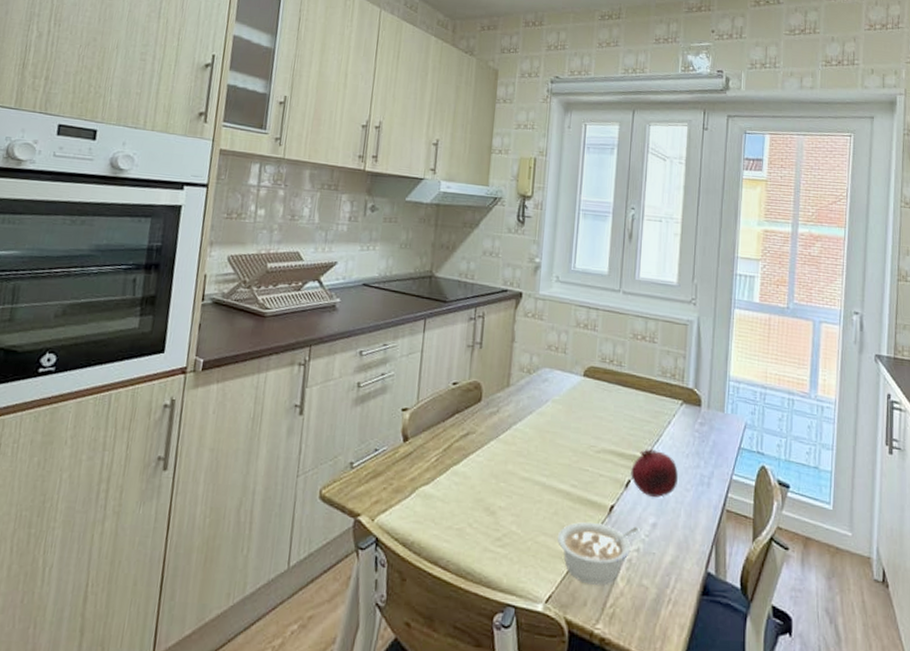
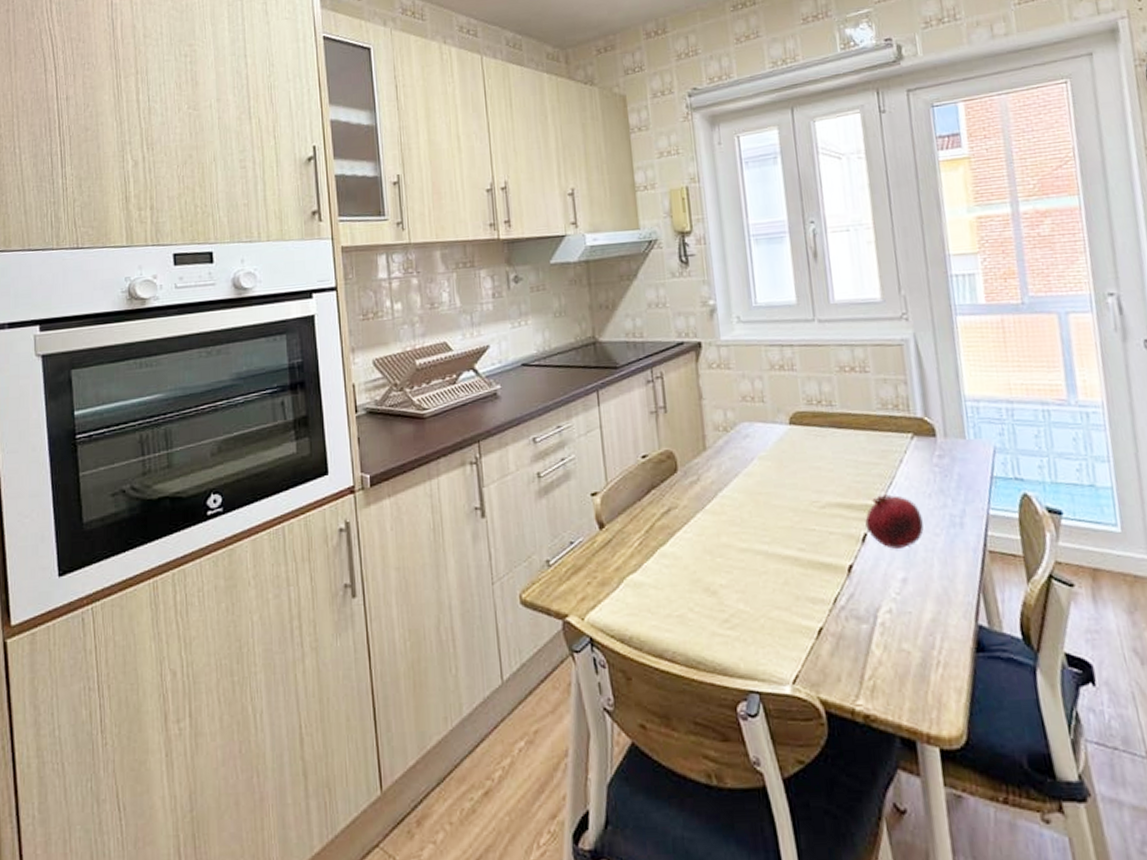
legume: present [557,521,640,585] -> none [792,585,888,657]

